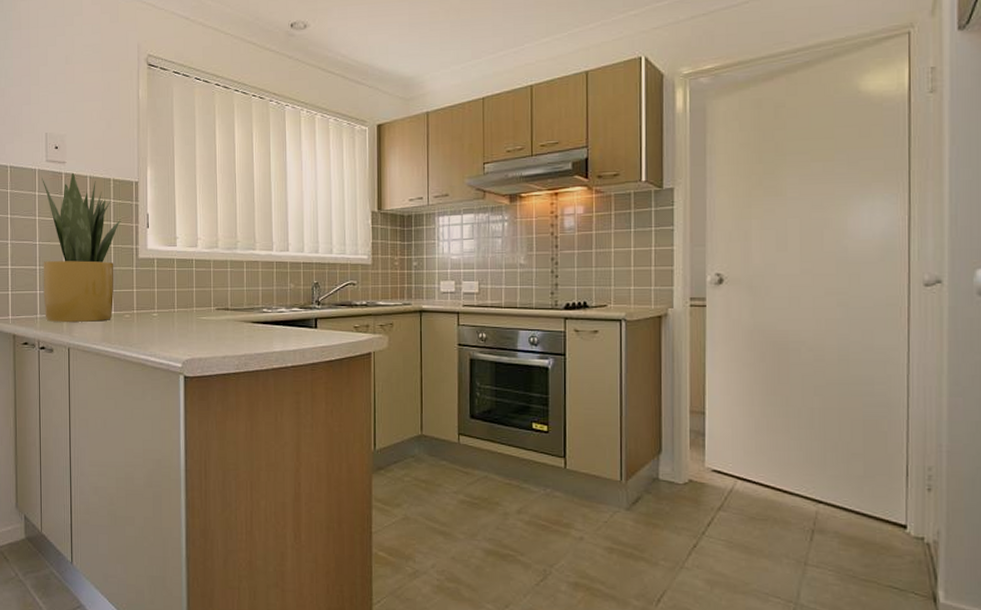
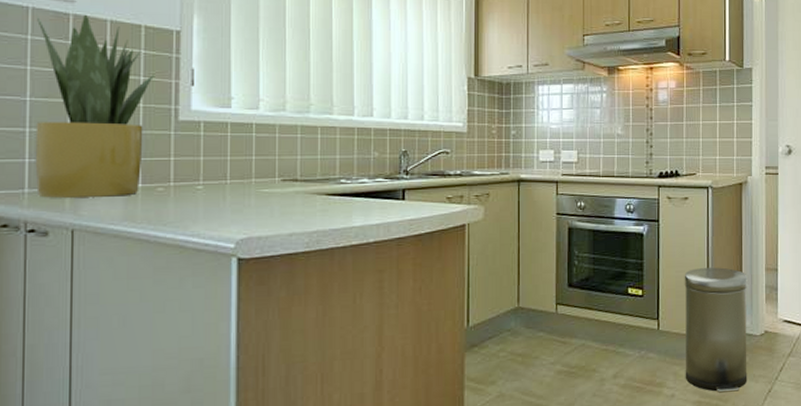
pedal bin: none [593,407,668,542] -> present [684,267,748,393]

